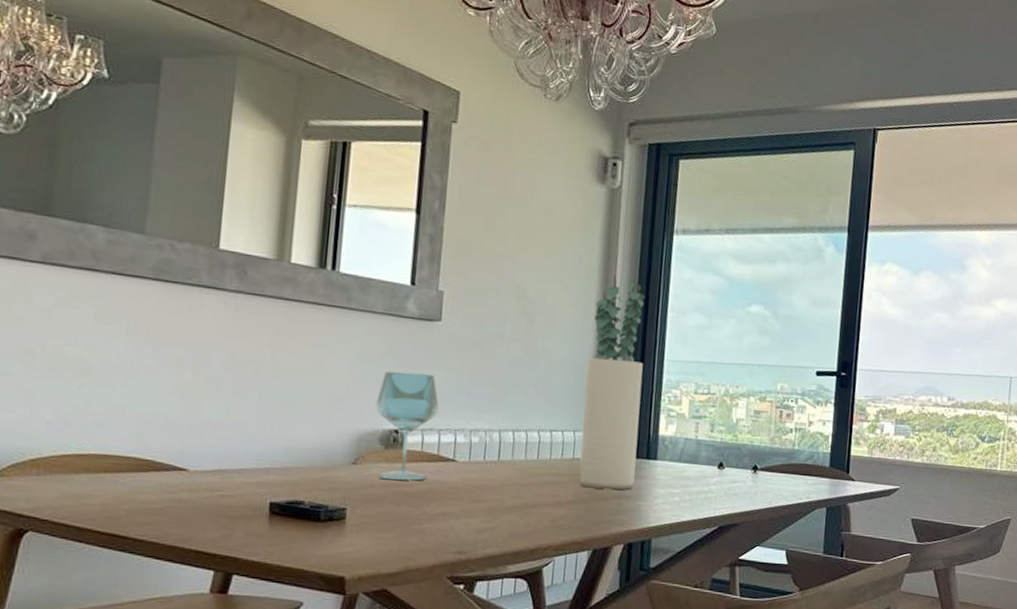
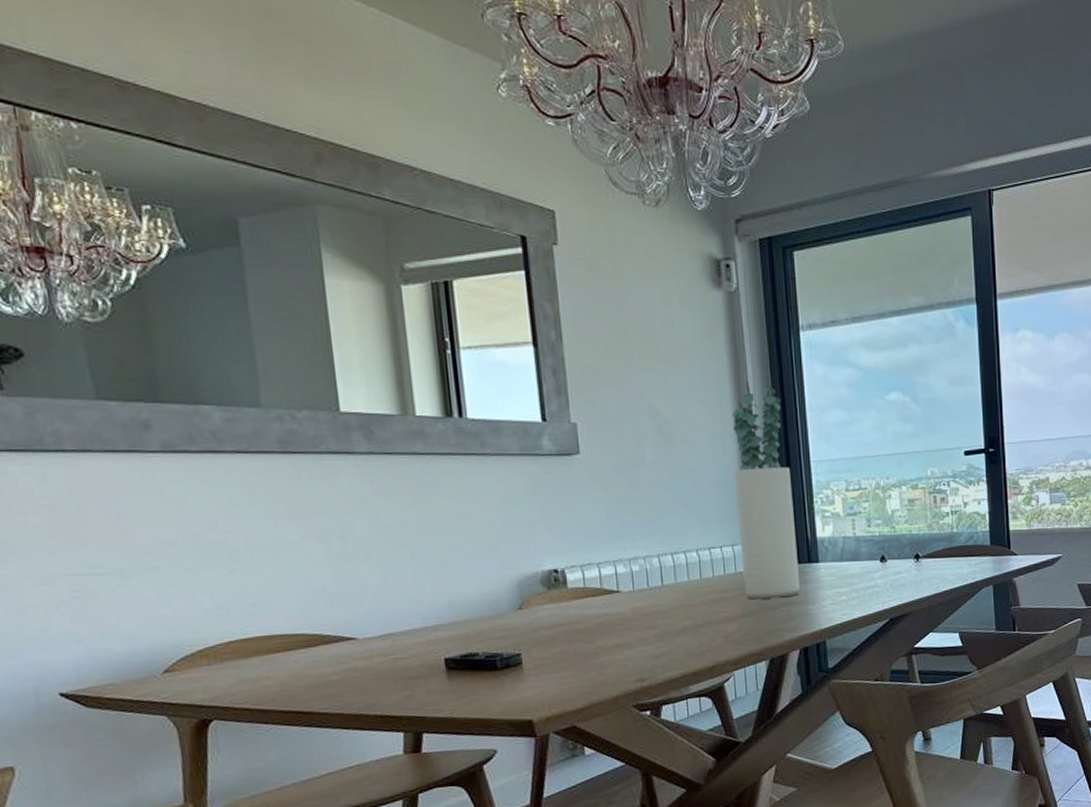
wine glass: present [375,371,439,481] -> none [530,509,595,619]

